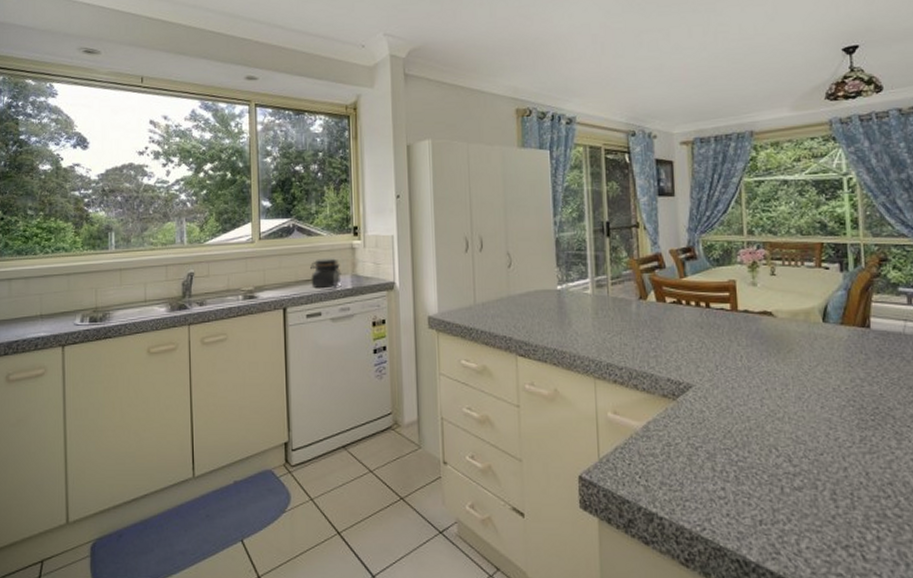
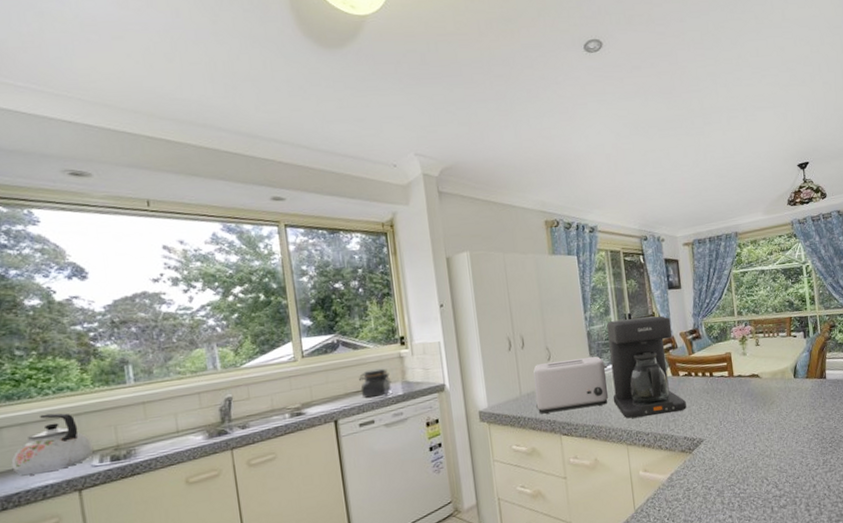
kettle: none [15,271,77,326] -> present [11,413,94,476]
toaster: none [490,269,578,328] -> present [532,356,609,414]
coffee maker: none [579,227,673,347] -> present [607,316,687,419]

